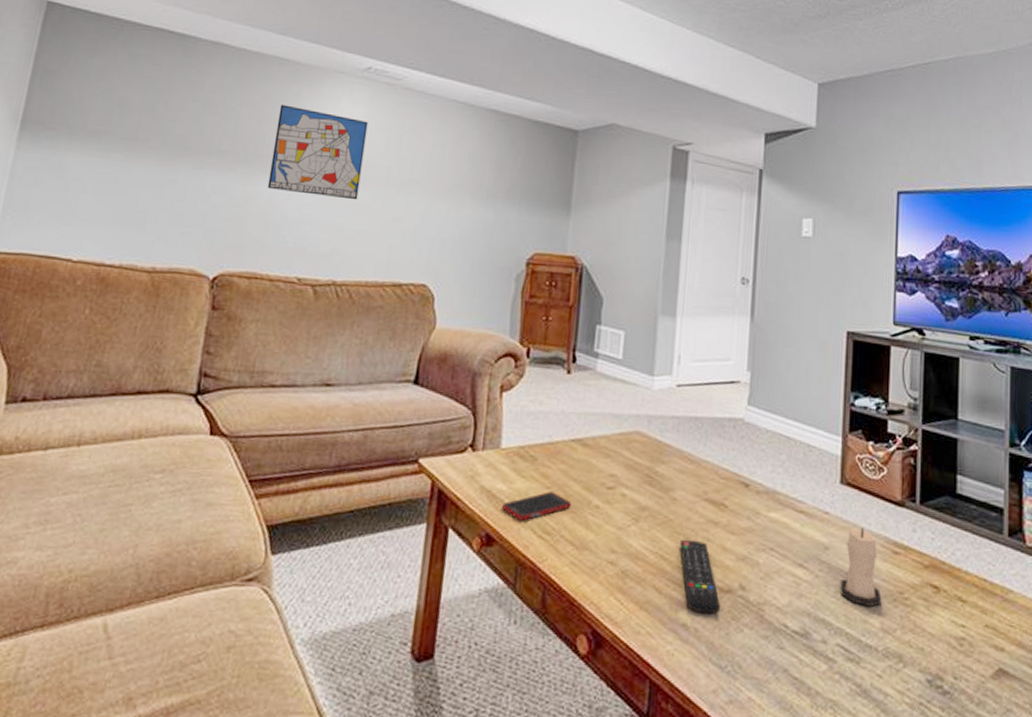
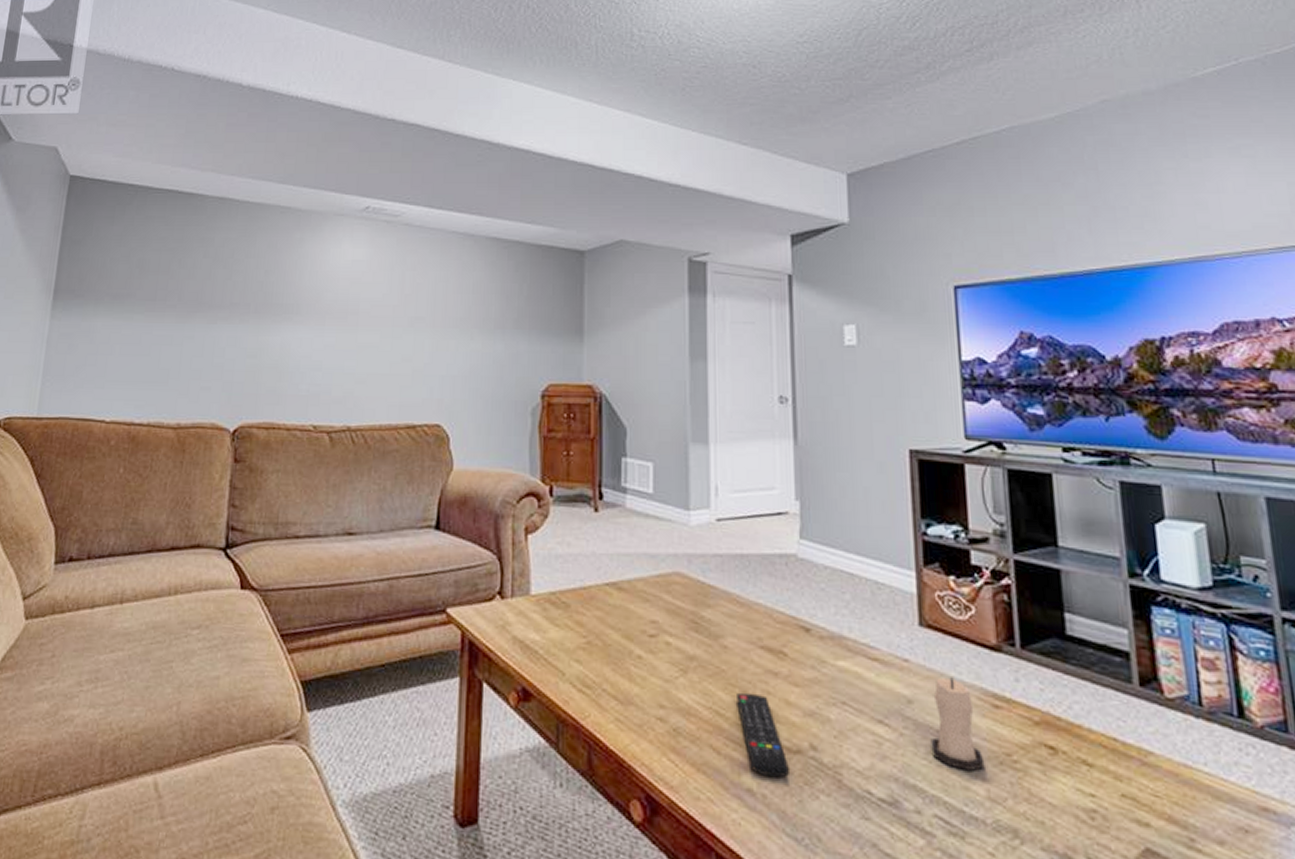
wall art: present [267,104,369,200] -> none [278,252,371,343]
cell phone: present [502,492,572,521] -> none [537,641,611,674]

